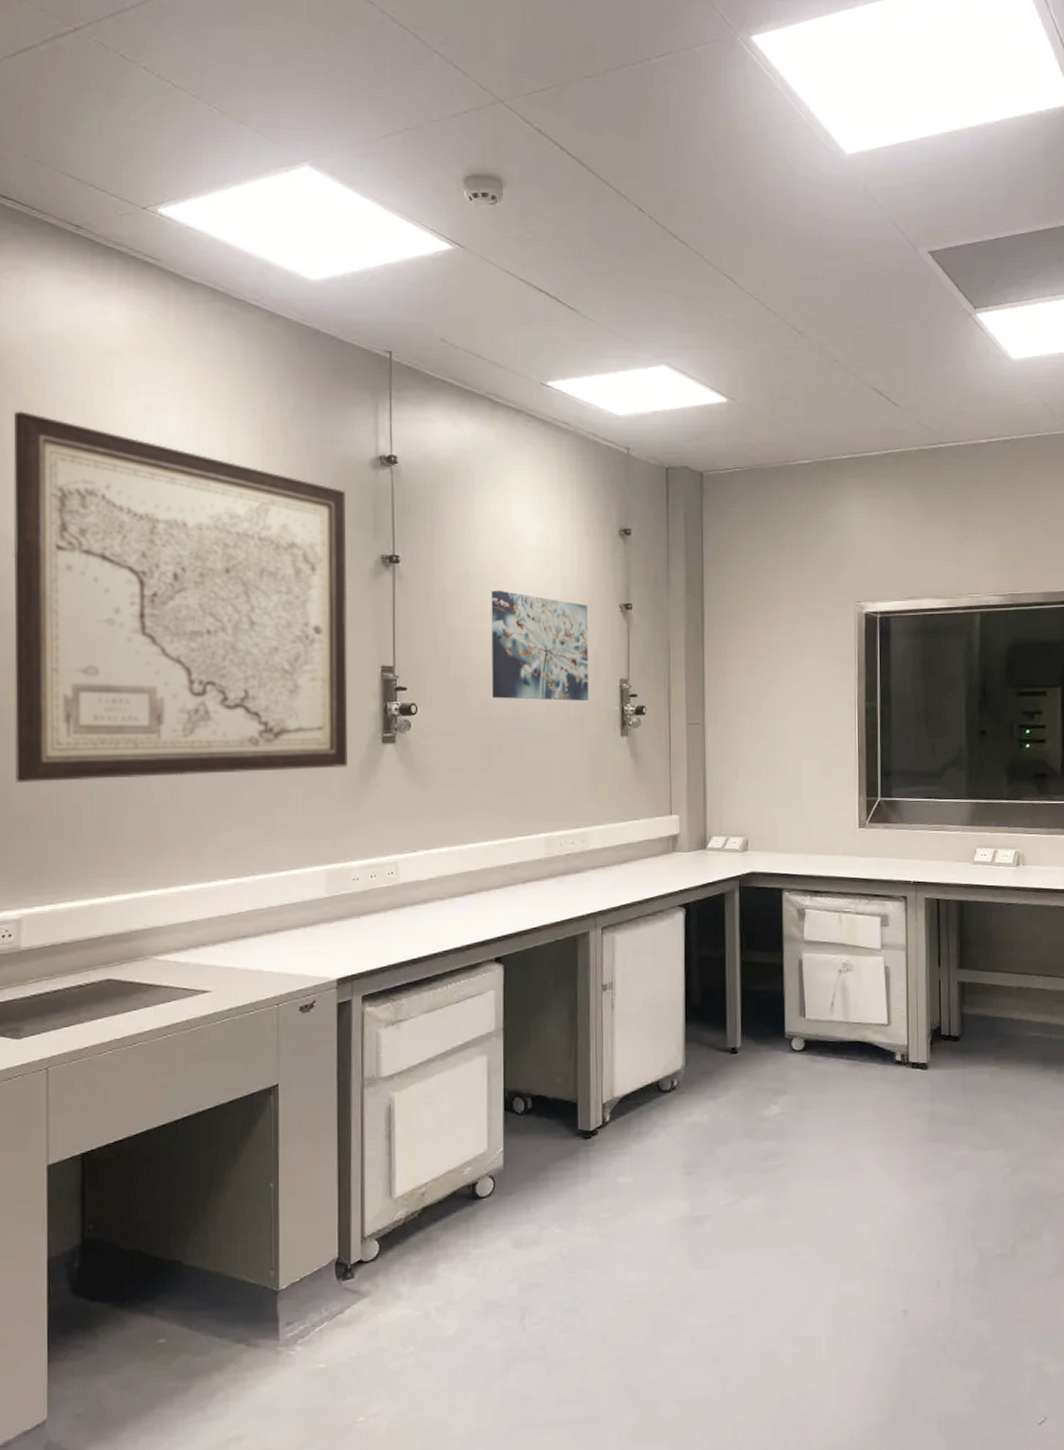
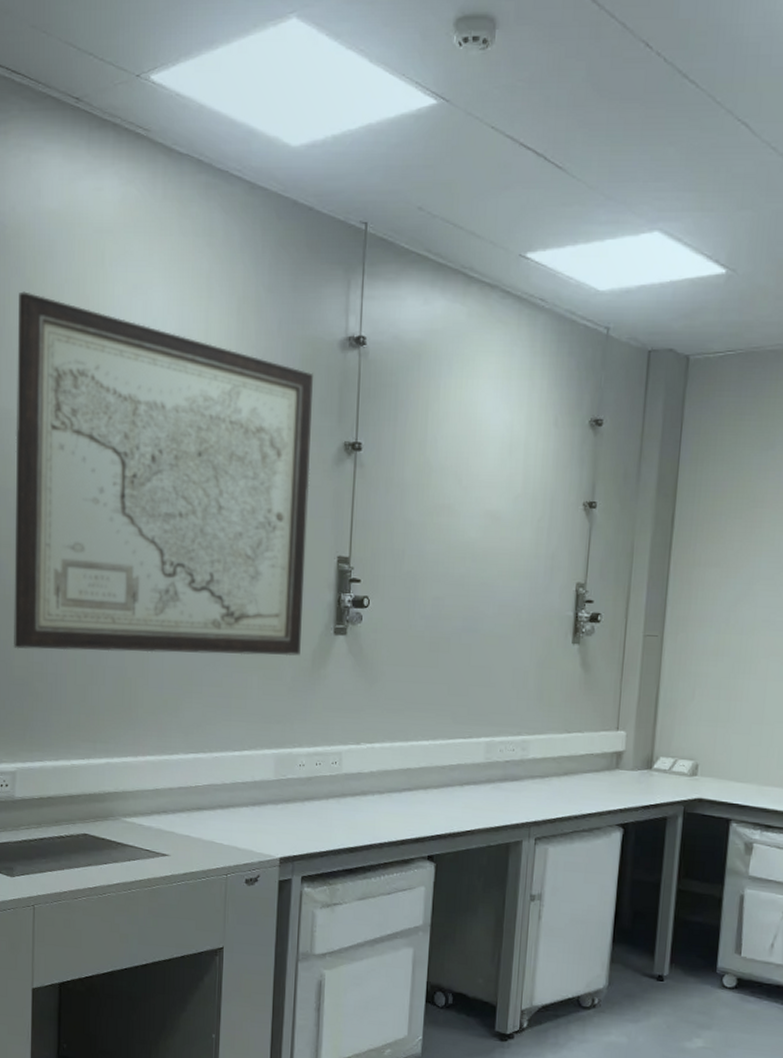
wall art: present [491,590,589,701] -> none [444,482,550,604]

